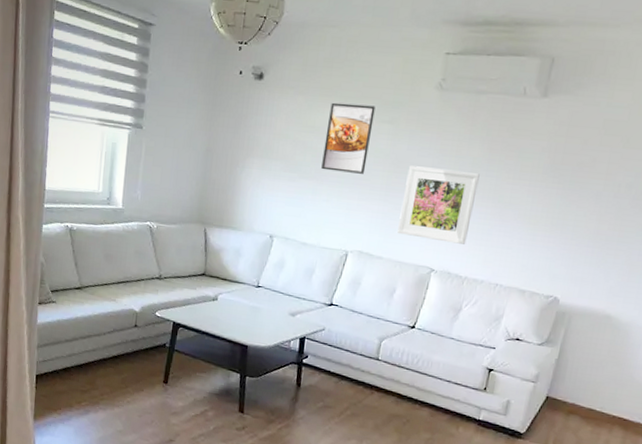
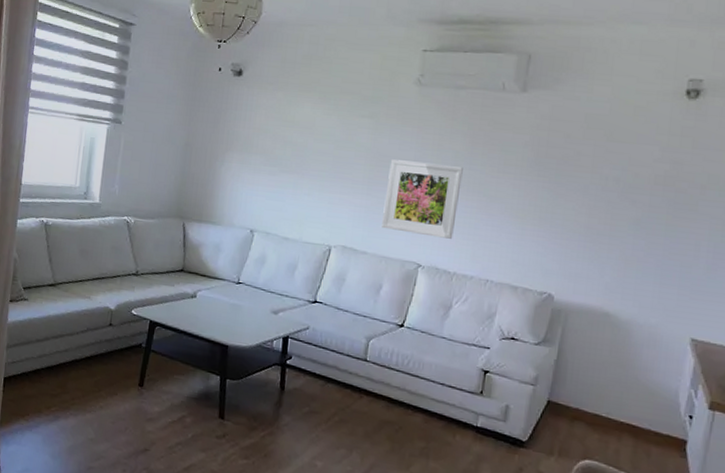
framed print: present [321,102,376,174] -> none [302,97,355,168]

